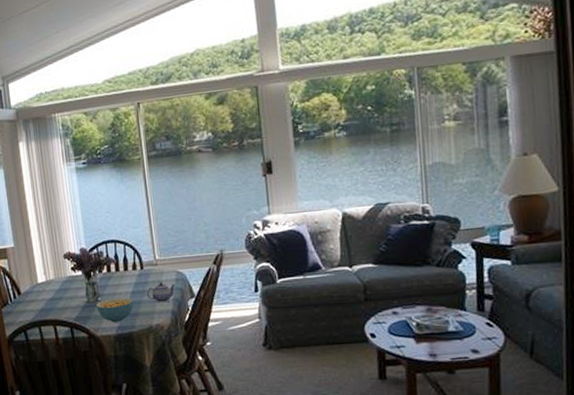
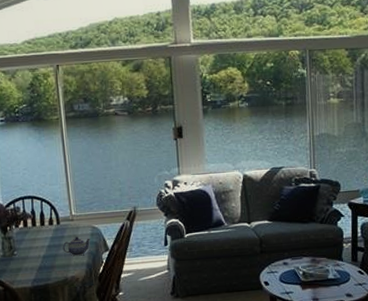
cereal bowl: present [96,297,134,323] -> none [11,251,50,275]

